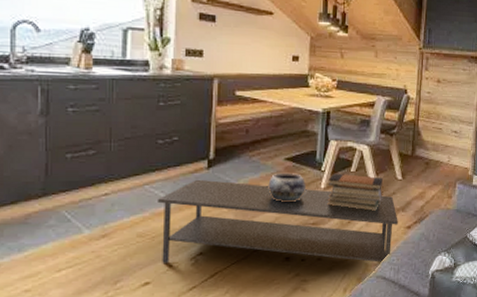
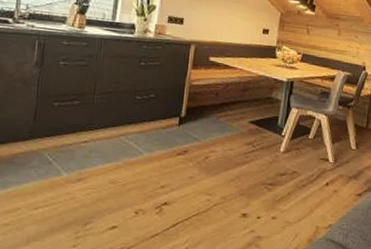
coffee table: present [158,179,398,263] -> none [129,134,350,227]
decorative bowl: present [268,173,306,202] -> none [231,135,267,162]
book stack: present [327,173,383,211] -> none [285,138,338,177]

